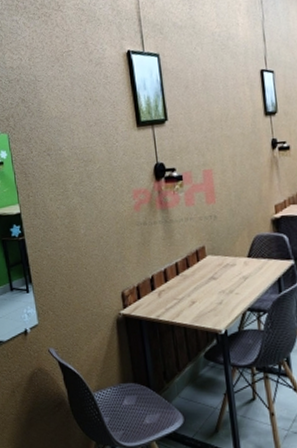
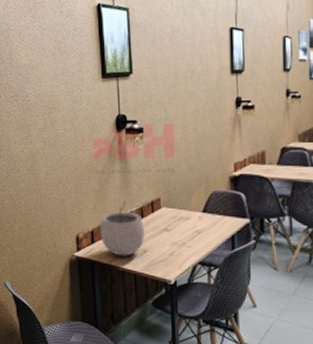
plant pot: none [145,253,192,310] -> present [100,202,145,256]

